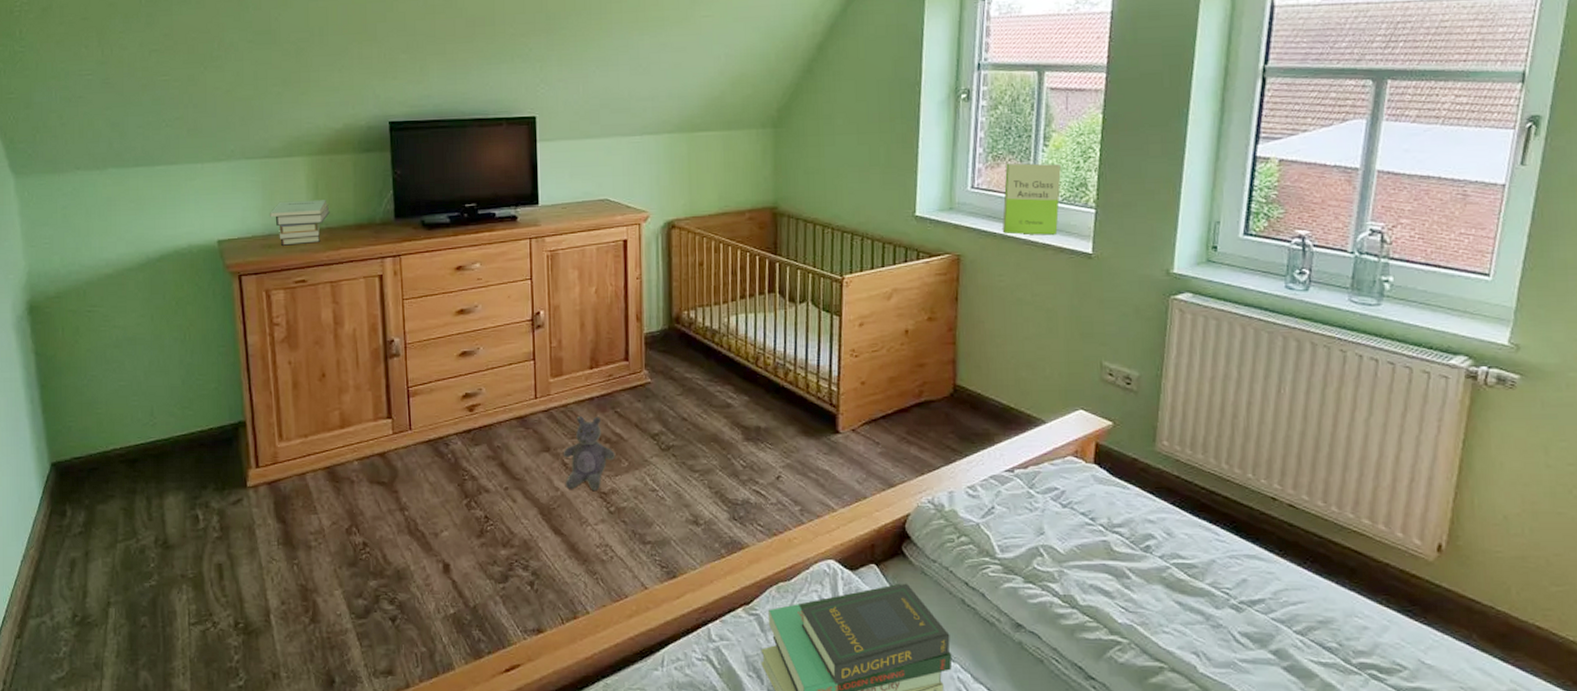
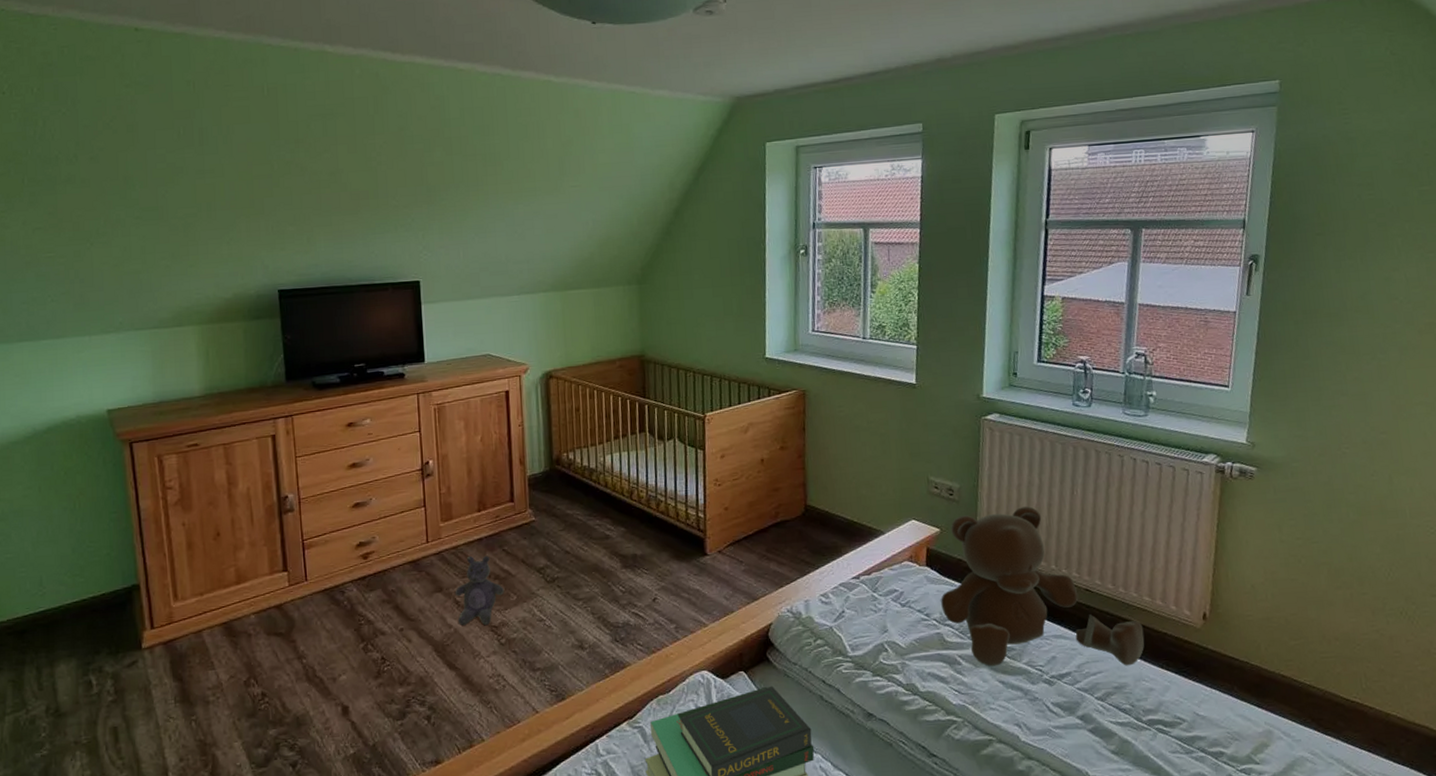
books: present [269,200,330,246] -> none [159,366,221,412]
book: present [1002,163,1061,235] -> none [840,307,887,371]
teddy bear: none [1110,403,1360,598] -> present [941,506,1145,667]

